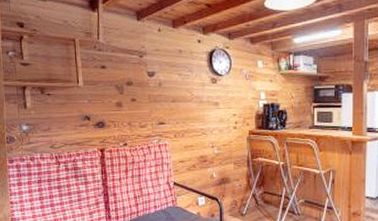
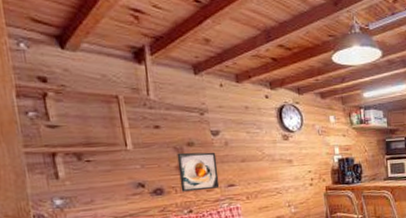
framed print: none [118,91,152,127] -> present [177,152,220,192]

